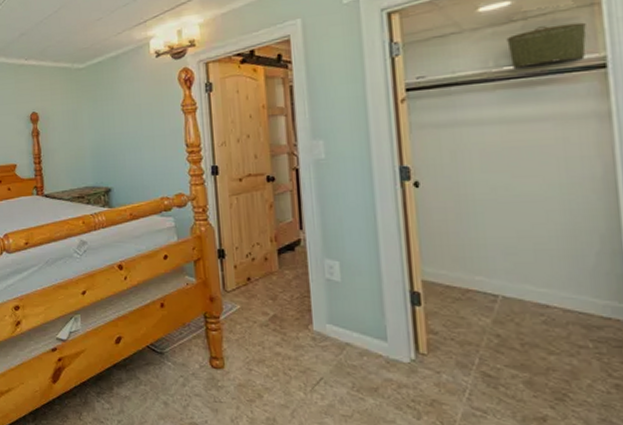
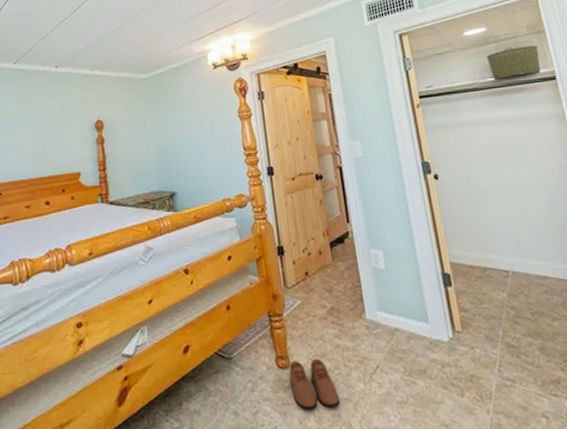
shoe: none [223,363,277,411] -> present [289,359,341,410]

